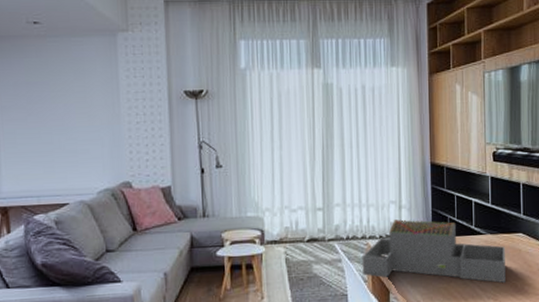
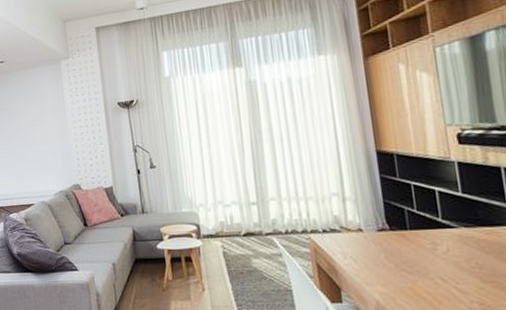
architectural model: present [362,219,506,284] -> none [304,212,494,285]

